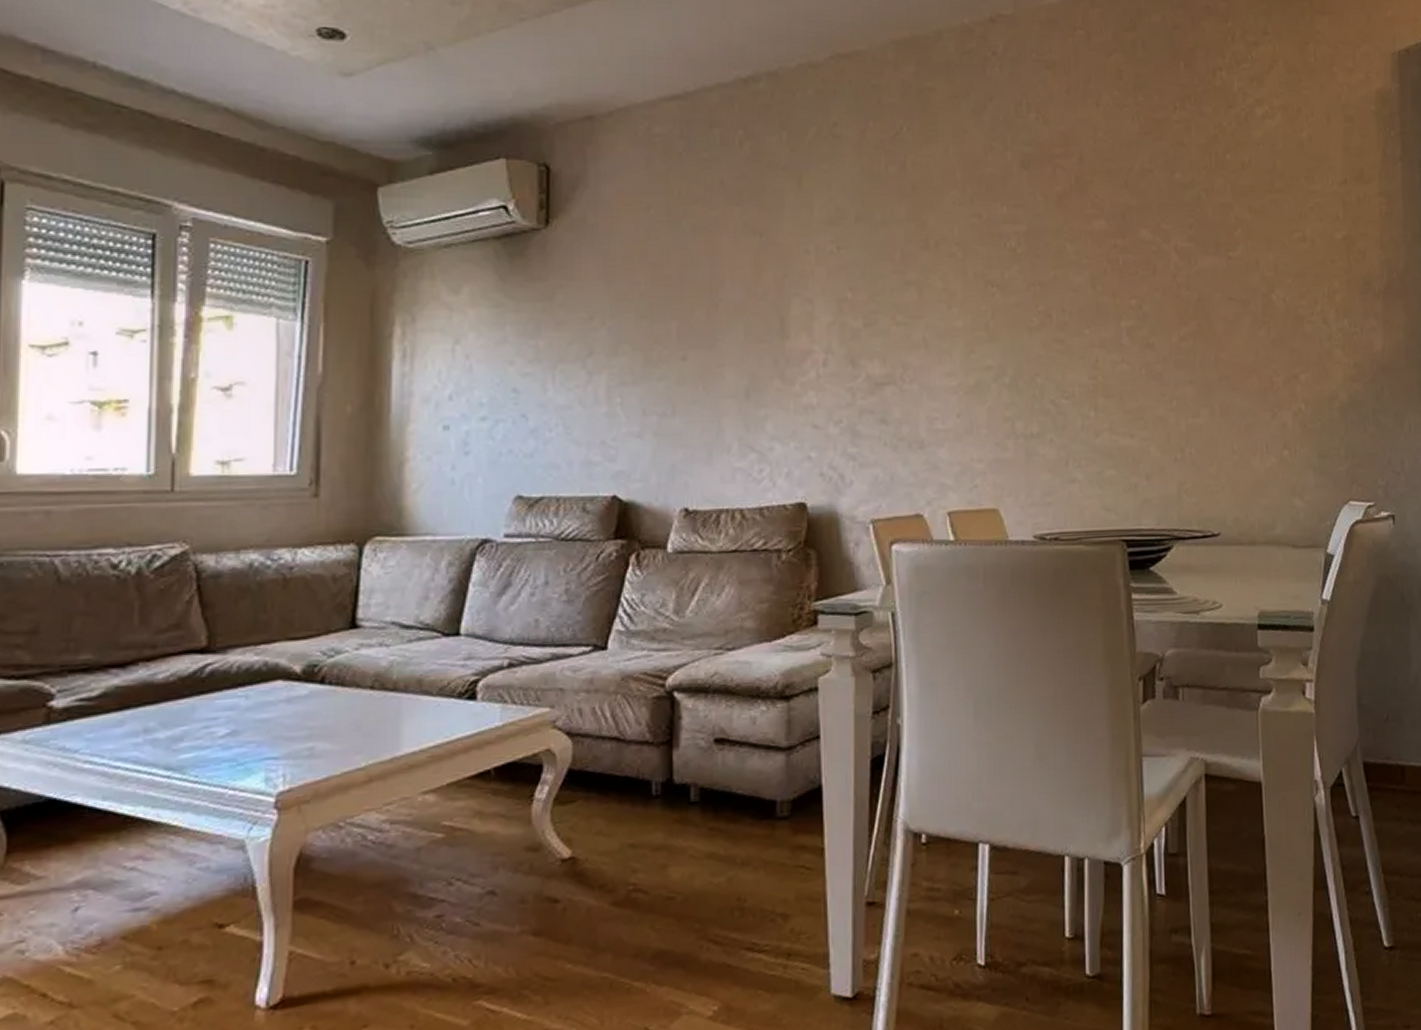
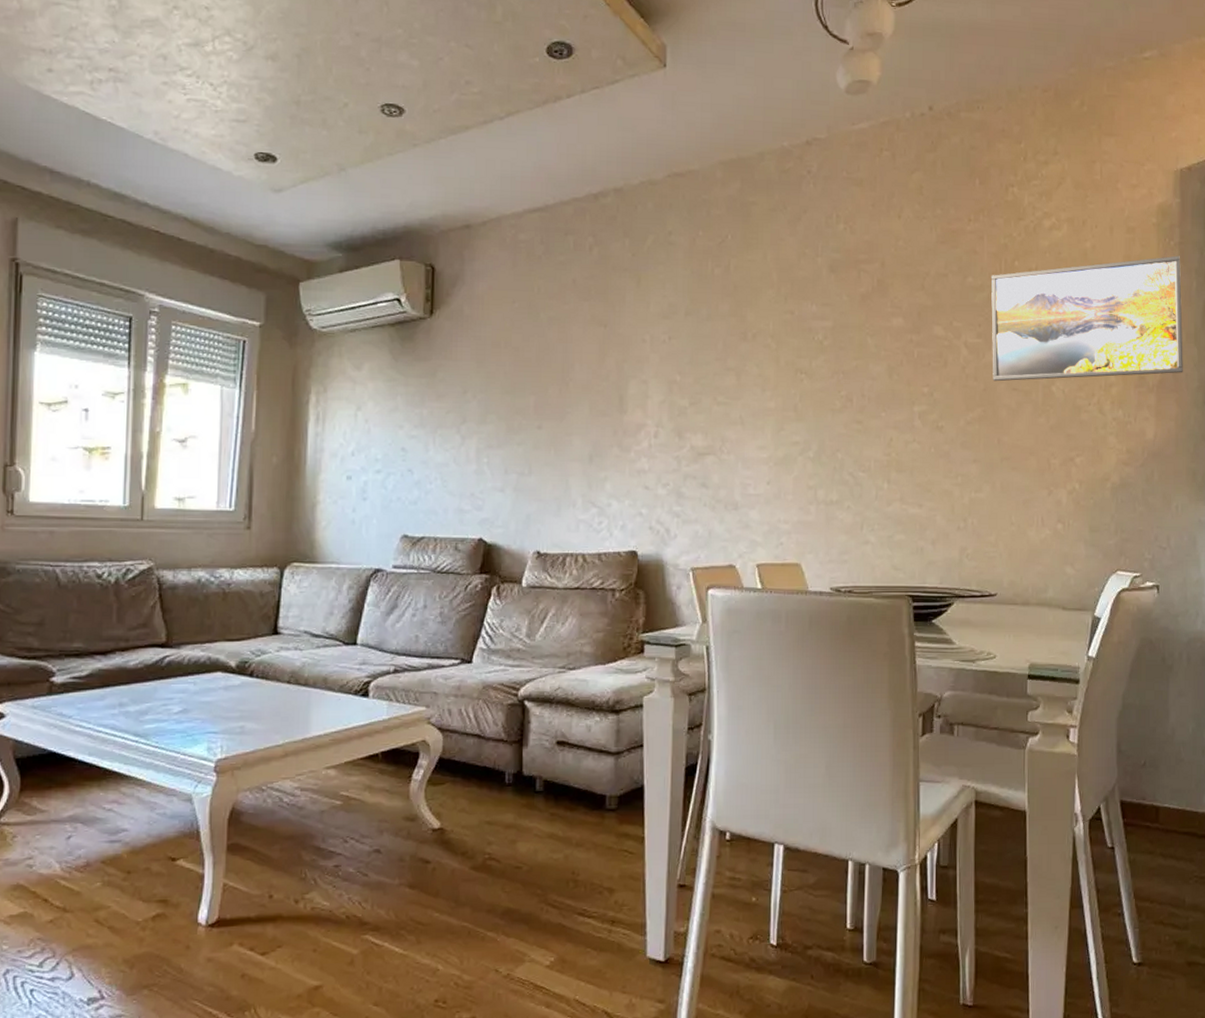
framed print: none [1201,146,1410,291] -> present [991,255,1183,382]

